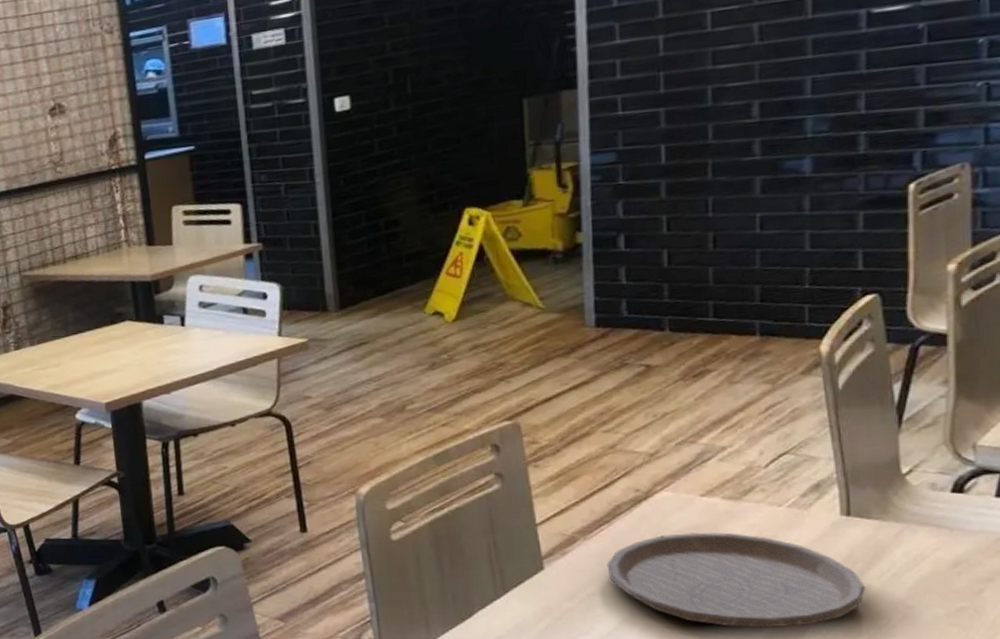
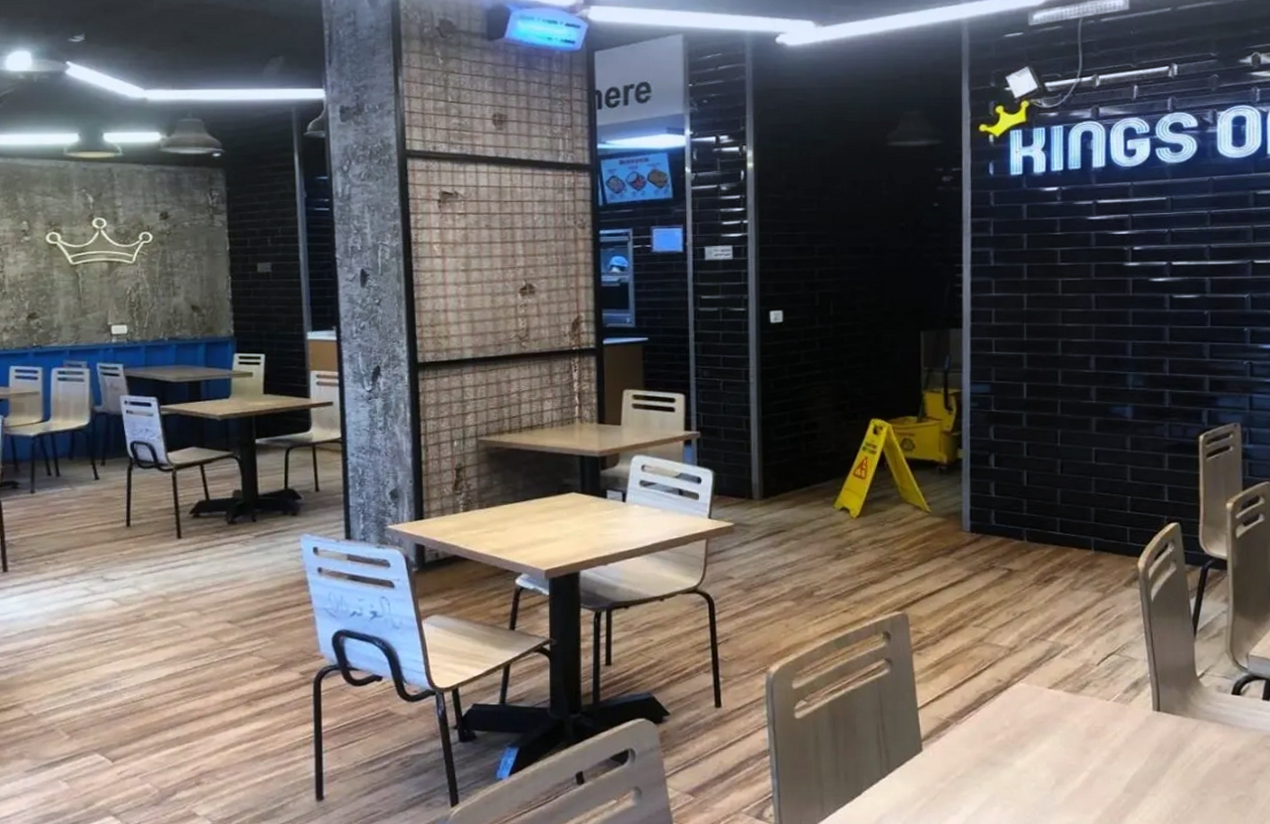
plate: present [606,532,865,628] -> none [973,721,1171,811]

